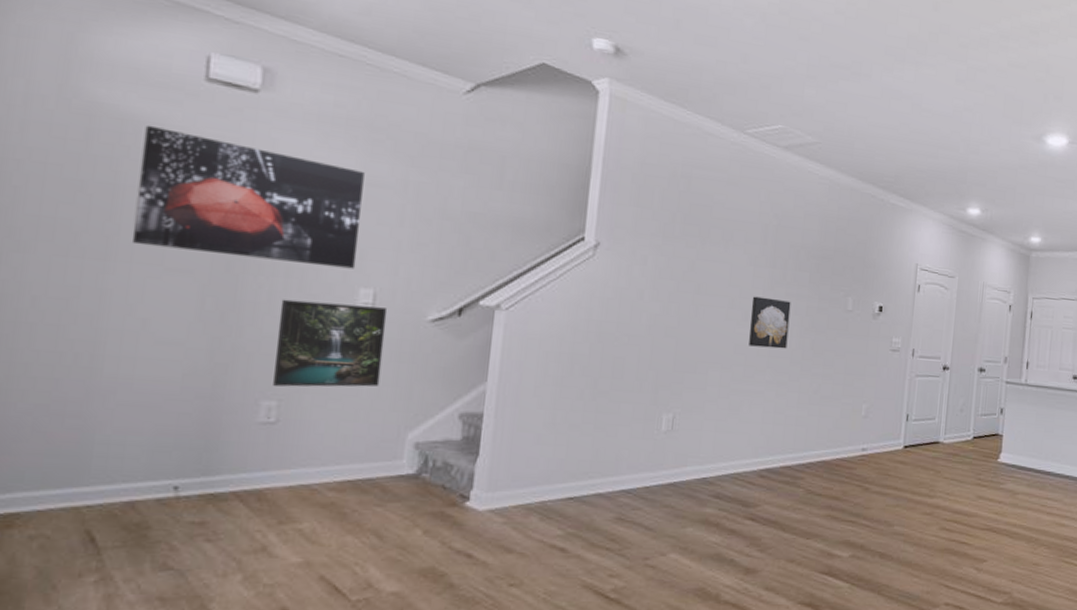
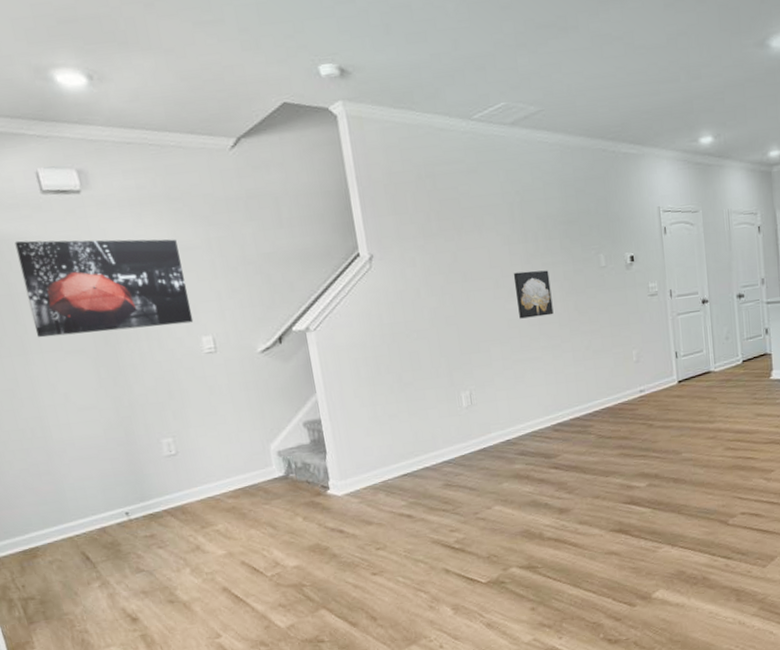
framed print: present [273,299,388,387] -> none [150,349,239,426]

